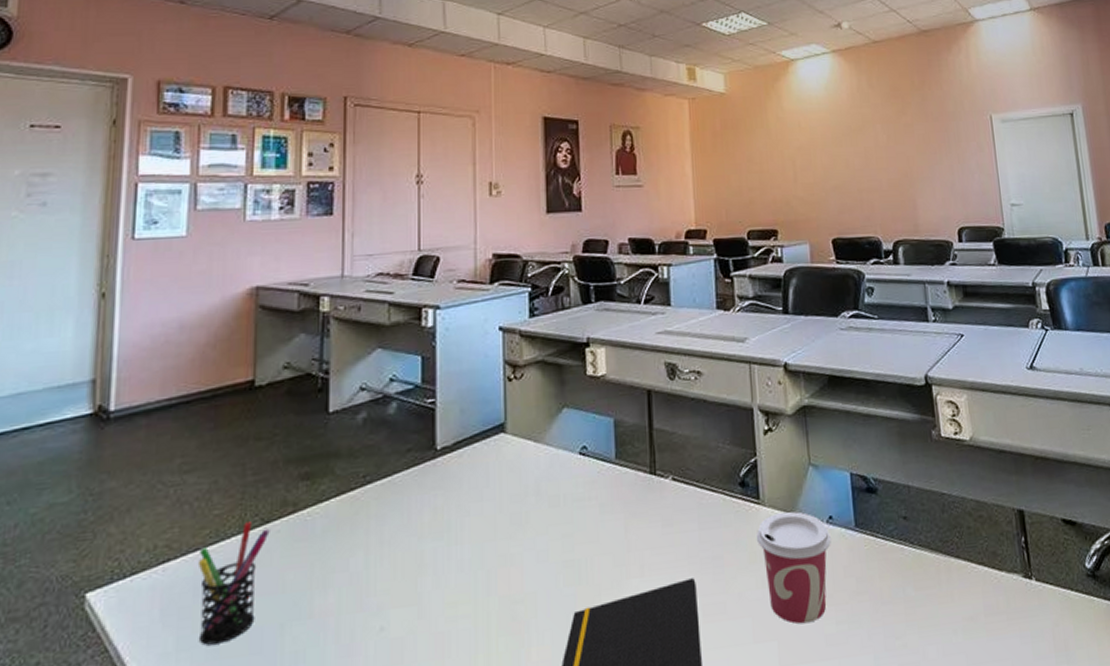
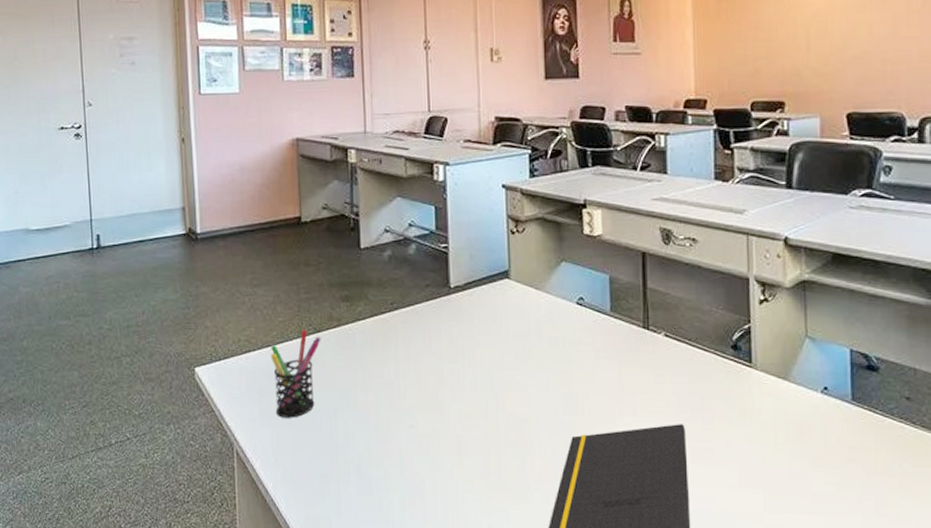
cup: present [756,511,831,624] -> none [746,377,825,479]

